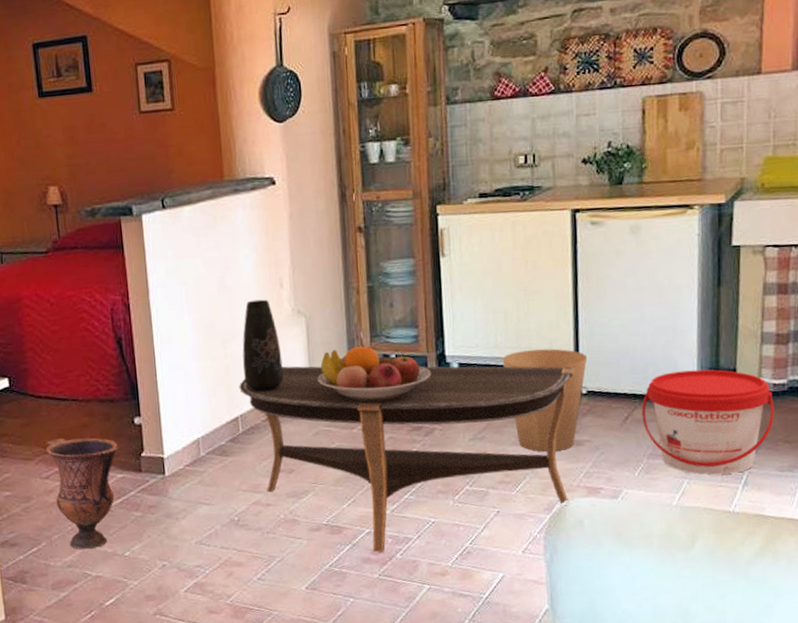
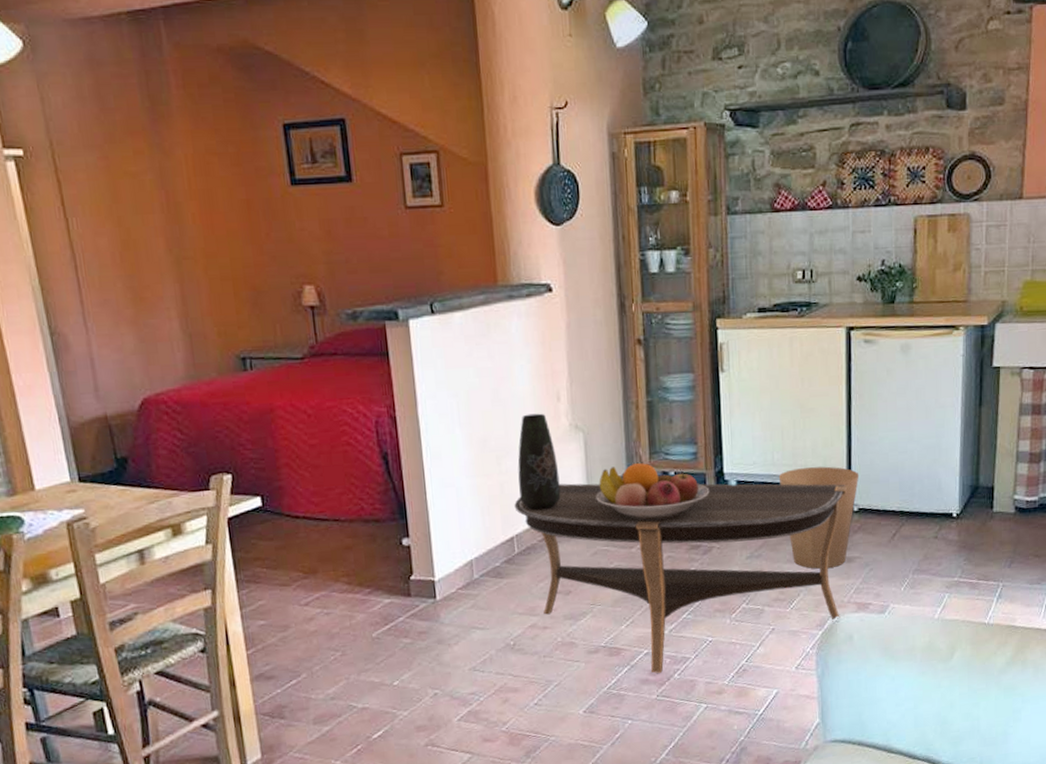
vase: present [45,438,120,550] -> none [304,560,386,681]
bucket: present [641,369,775,475] -> none [908,487,1027,589]

